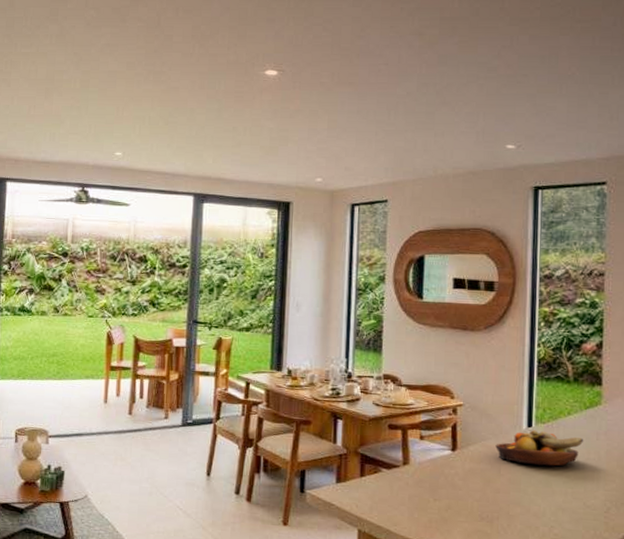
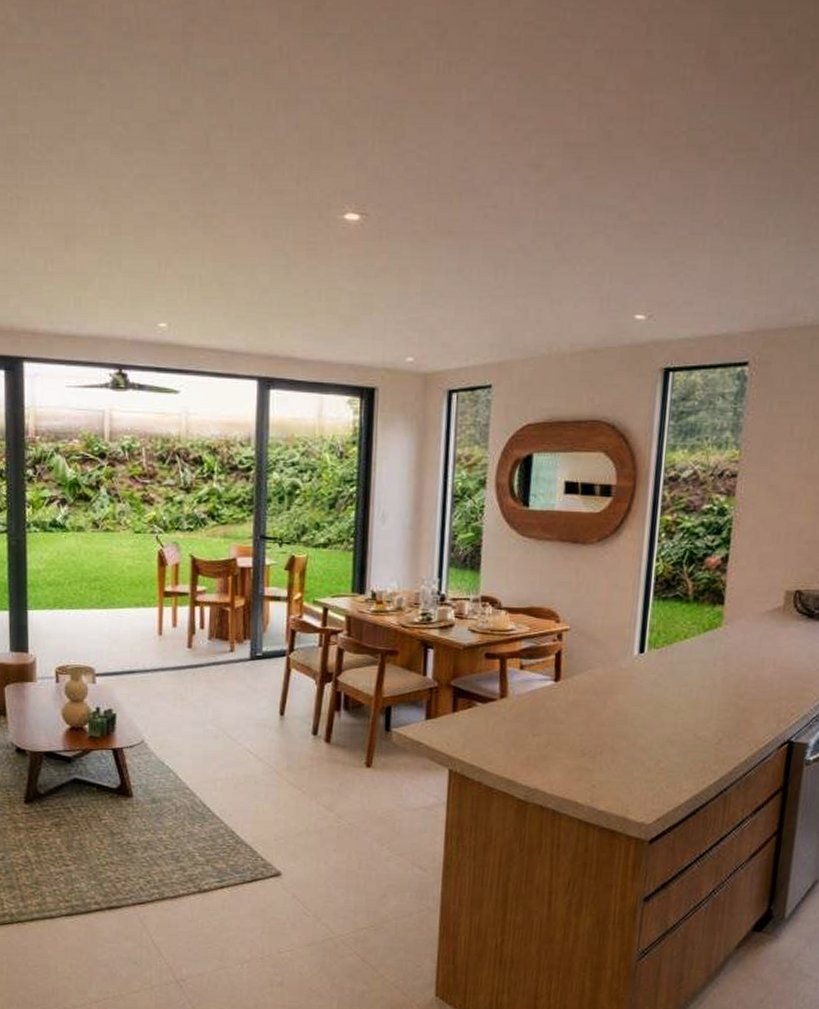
fruit bowl: present [495,430,584,466] -> none [603,656,700,696]

